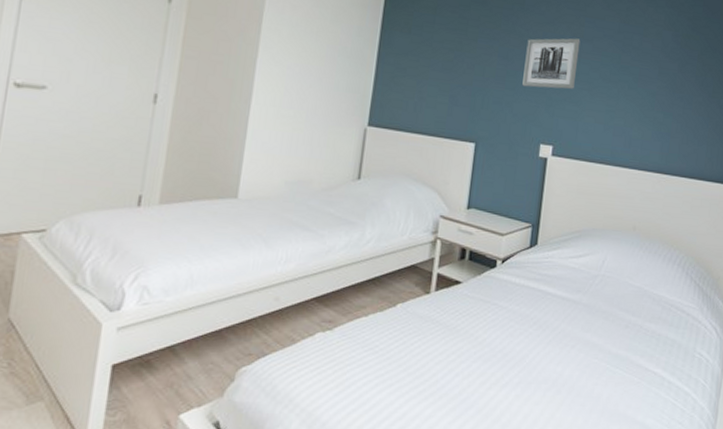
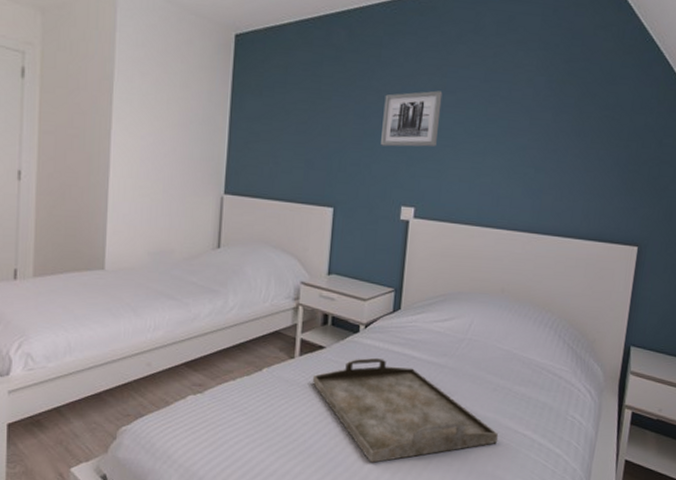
serving tray: none [446,293,629,404] -> present [312,357,498,463]

